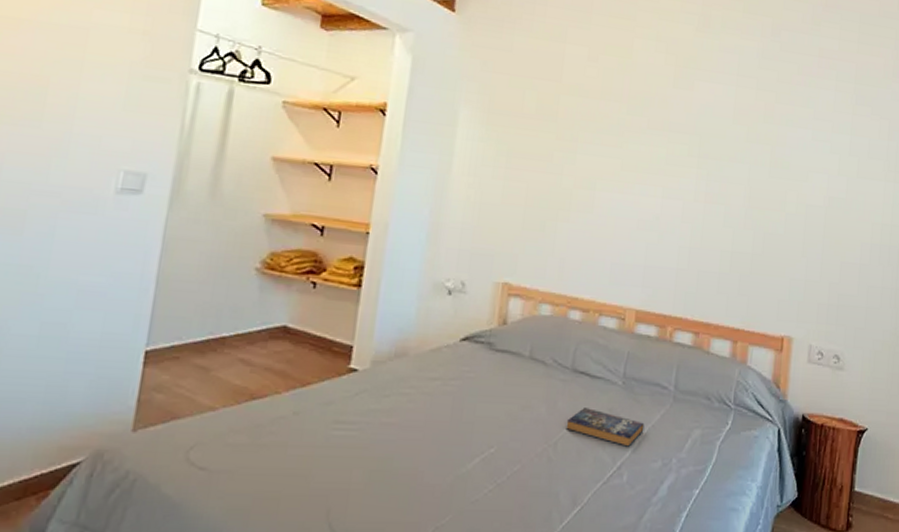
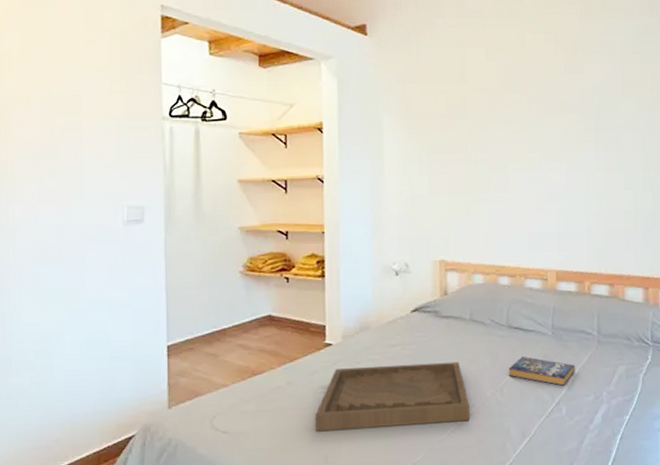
tray: none [320,401,515,480] -> present [315,361,470,432]

